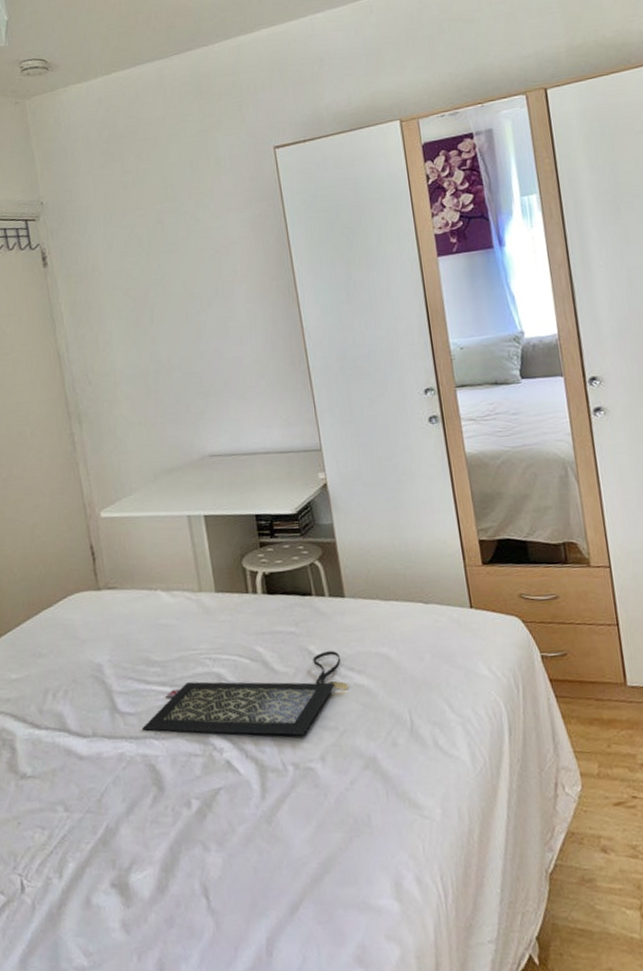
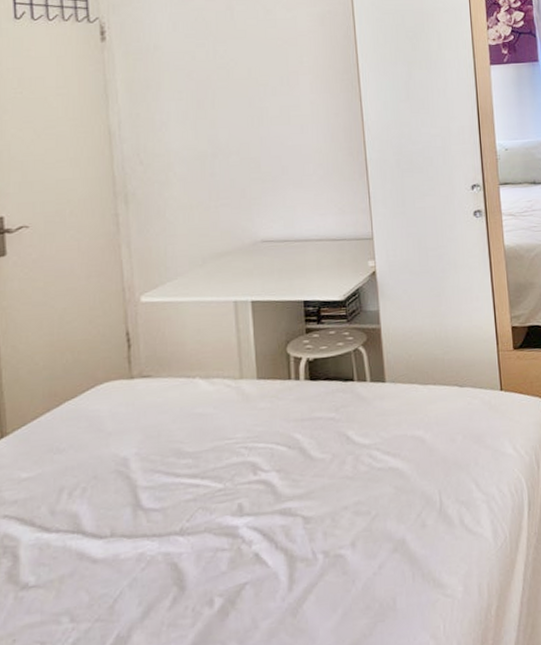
clutch bag: present [141,651,349,736] -> none [166,435,383,527]

